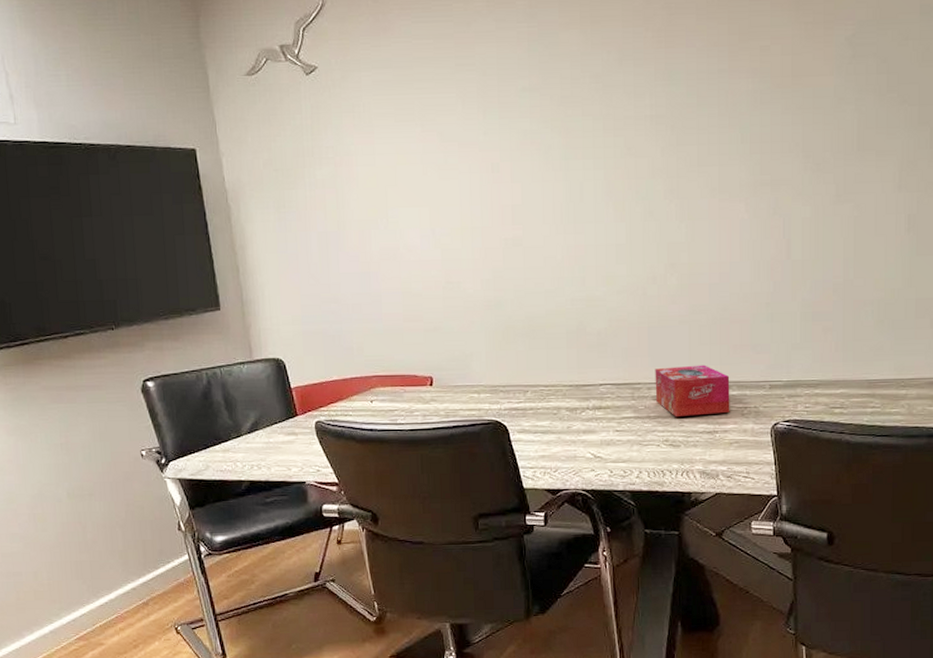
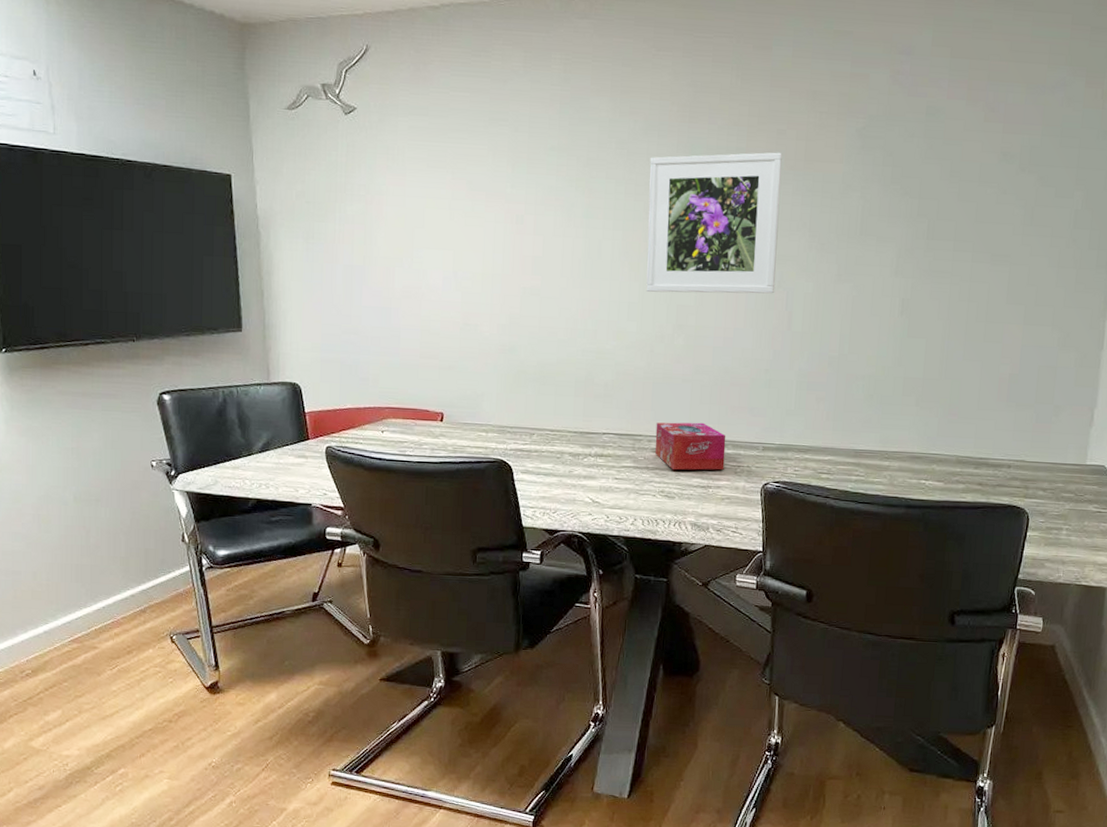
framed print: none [627,70,771,231] -> present [646,152,783,294]

